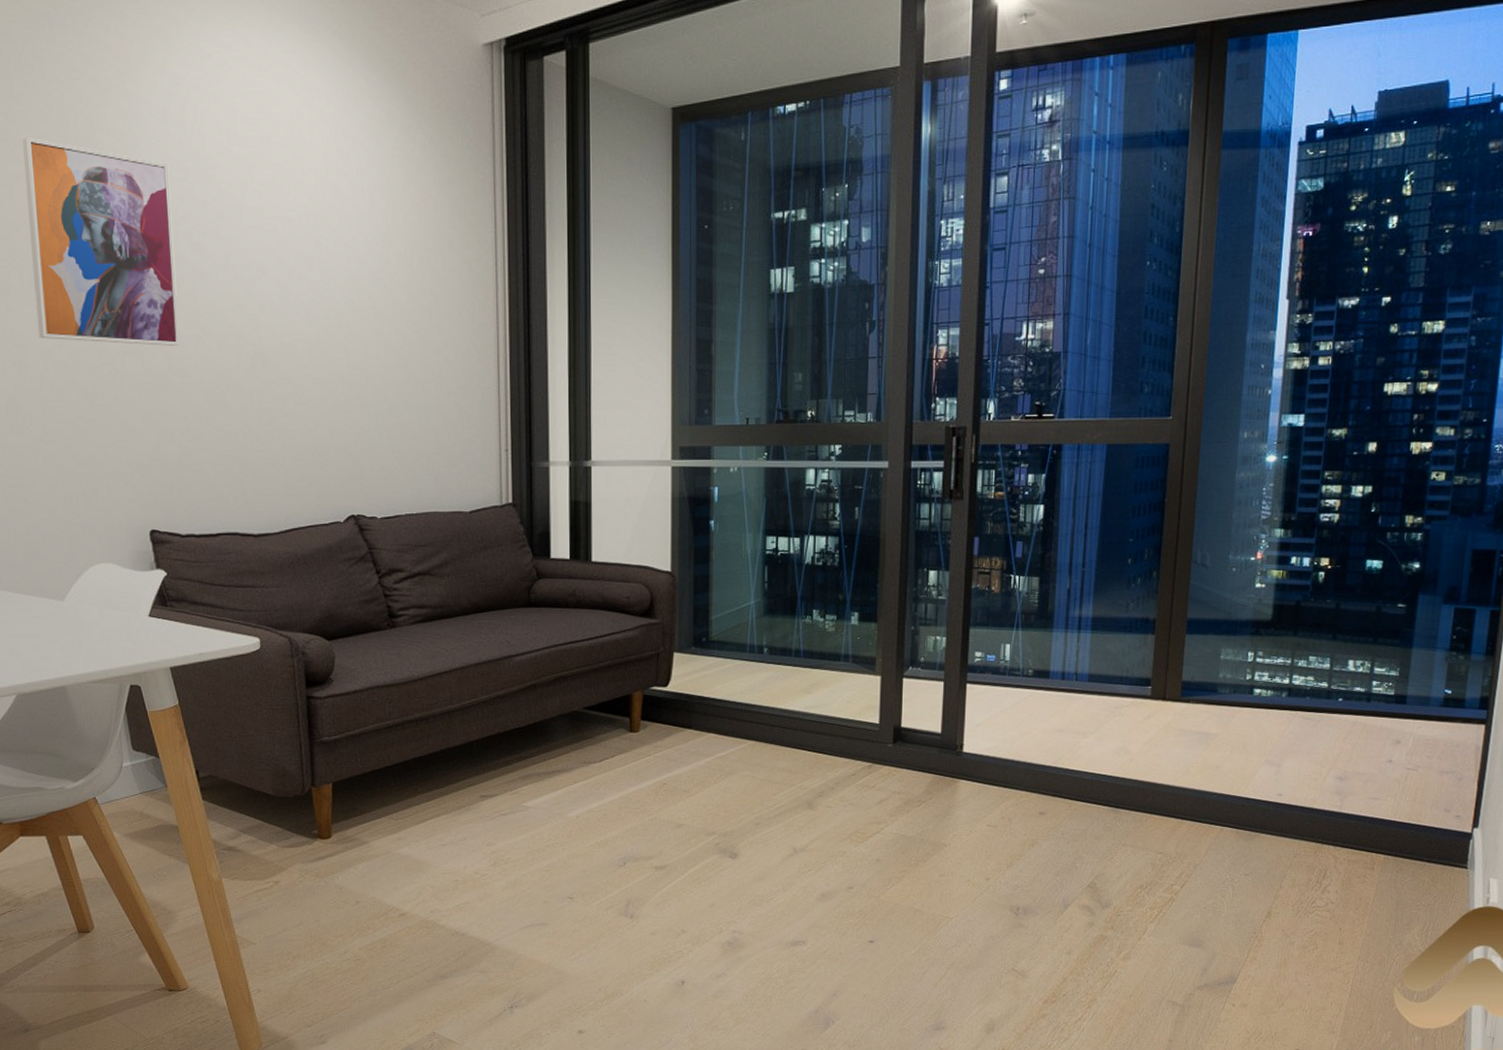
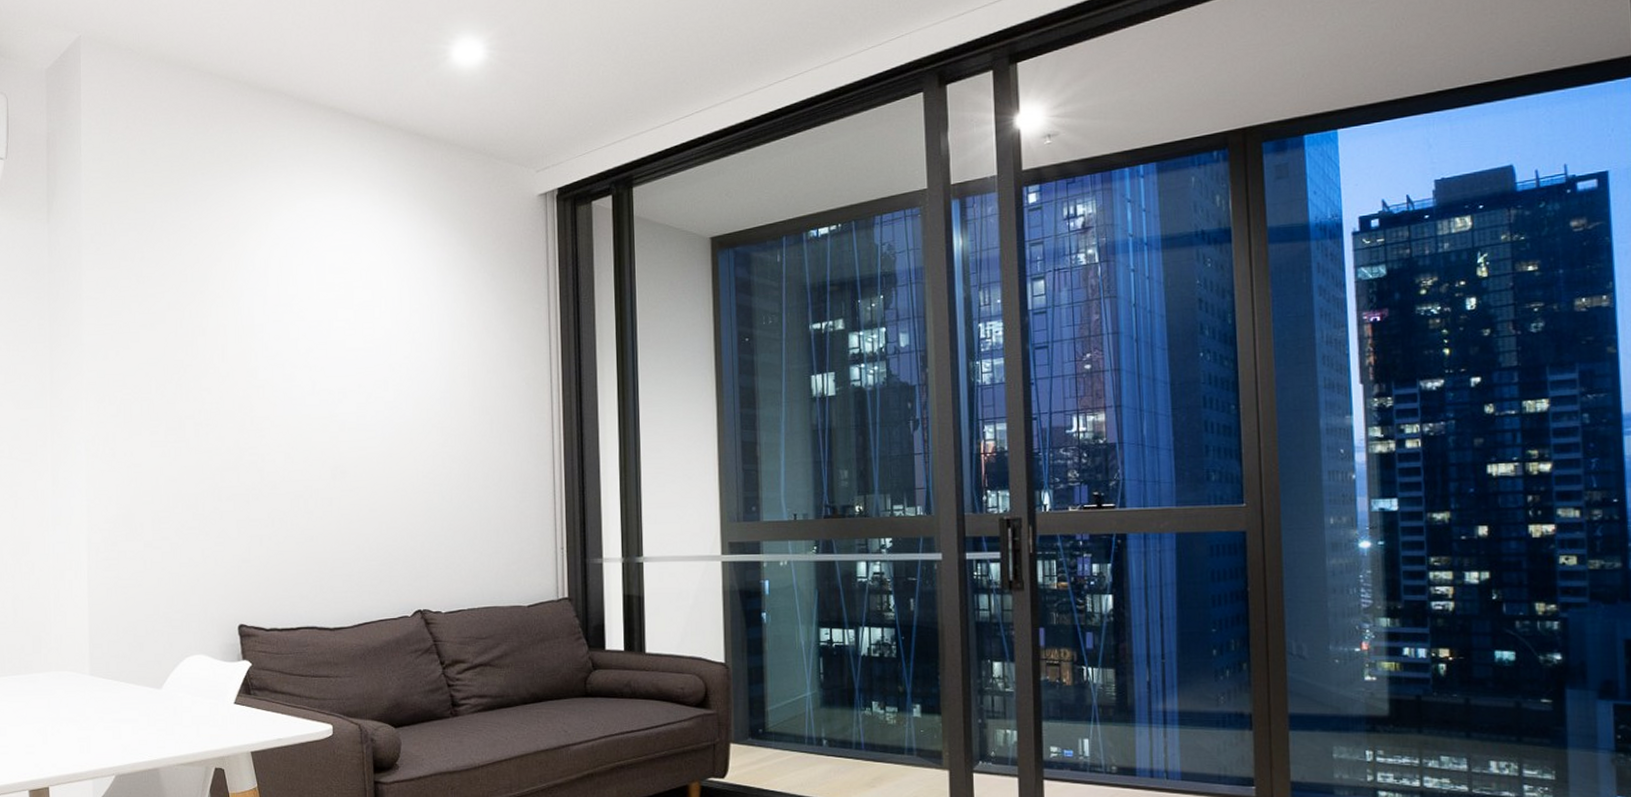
wall art: present [22,138,180,346] -> none [149,293,271,462]

